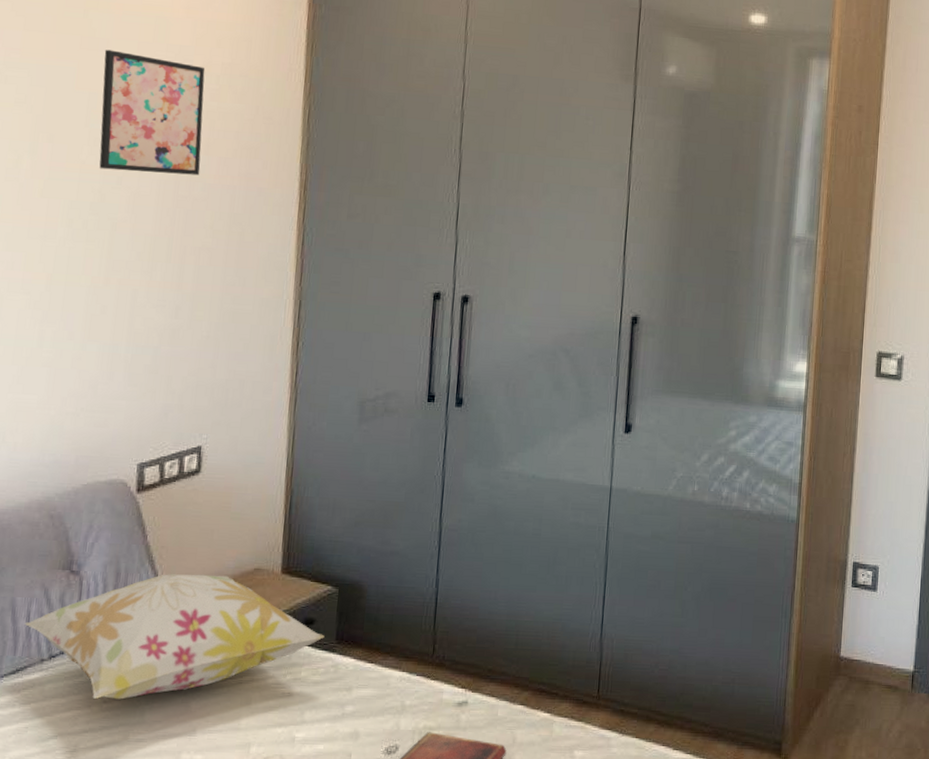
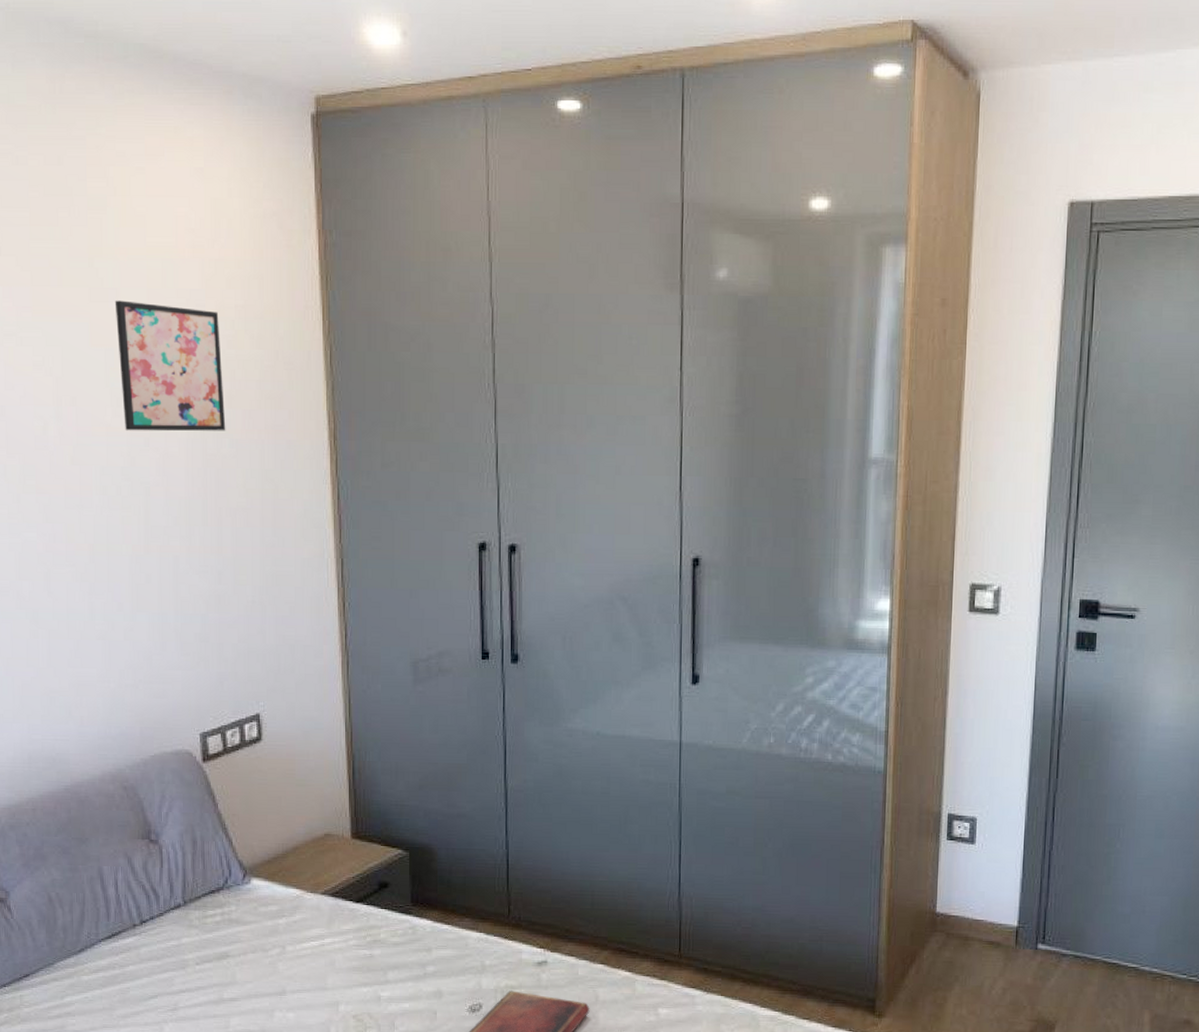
decorative pillow: present [24,574,325,700] -> none [113,840,400,962]

